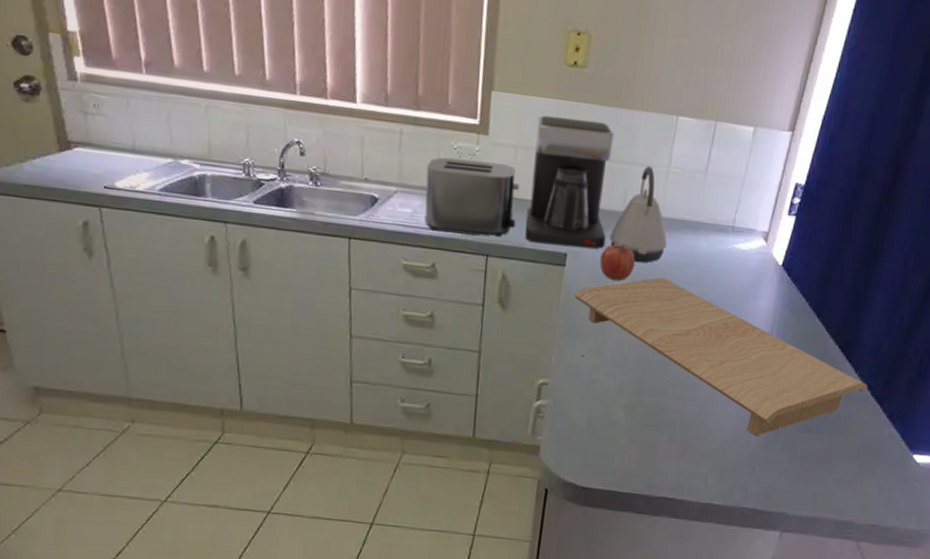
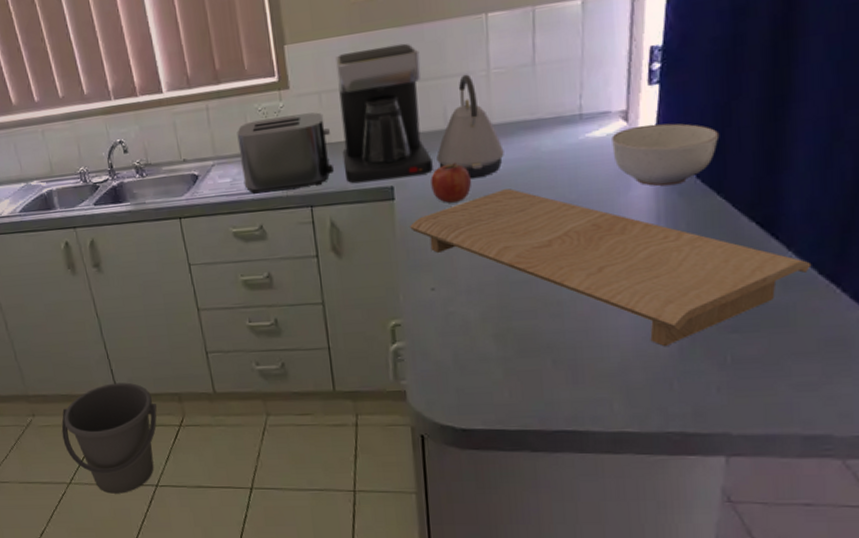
bucket: none [165,398,286,518] -> present [61,382,157,494]
bowl: none [750,247,829,304] -> present [612,123,720,187]

